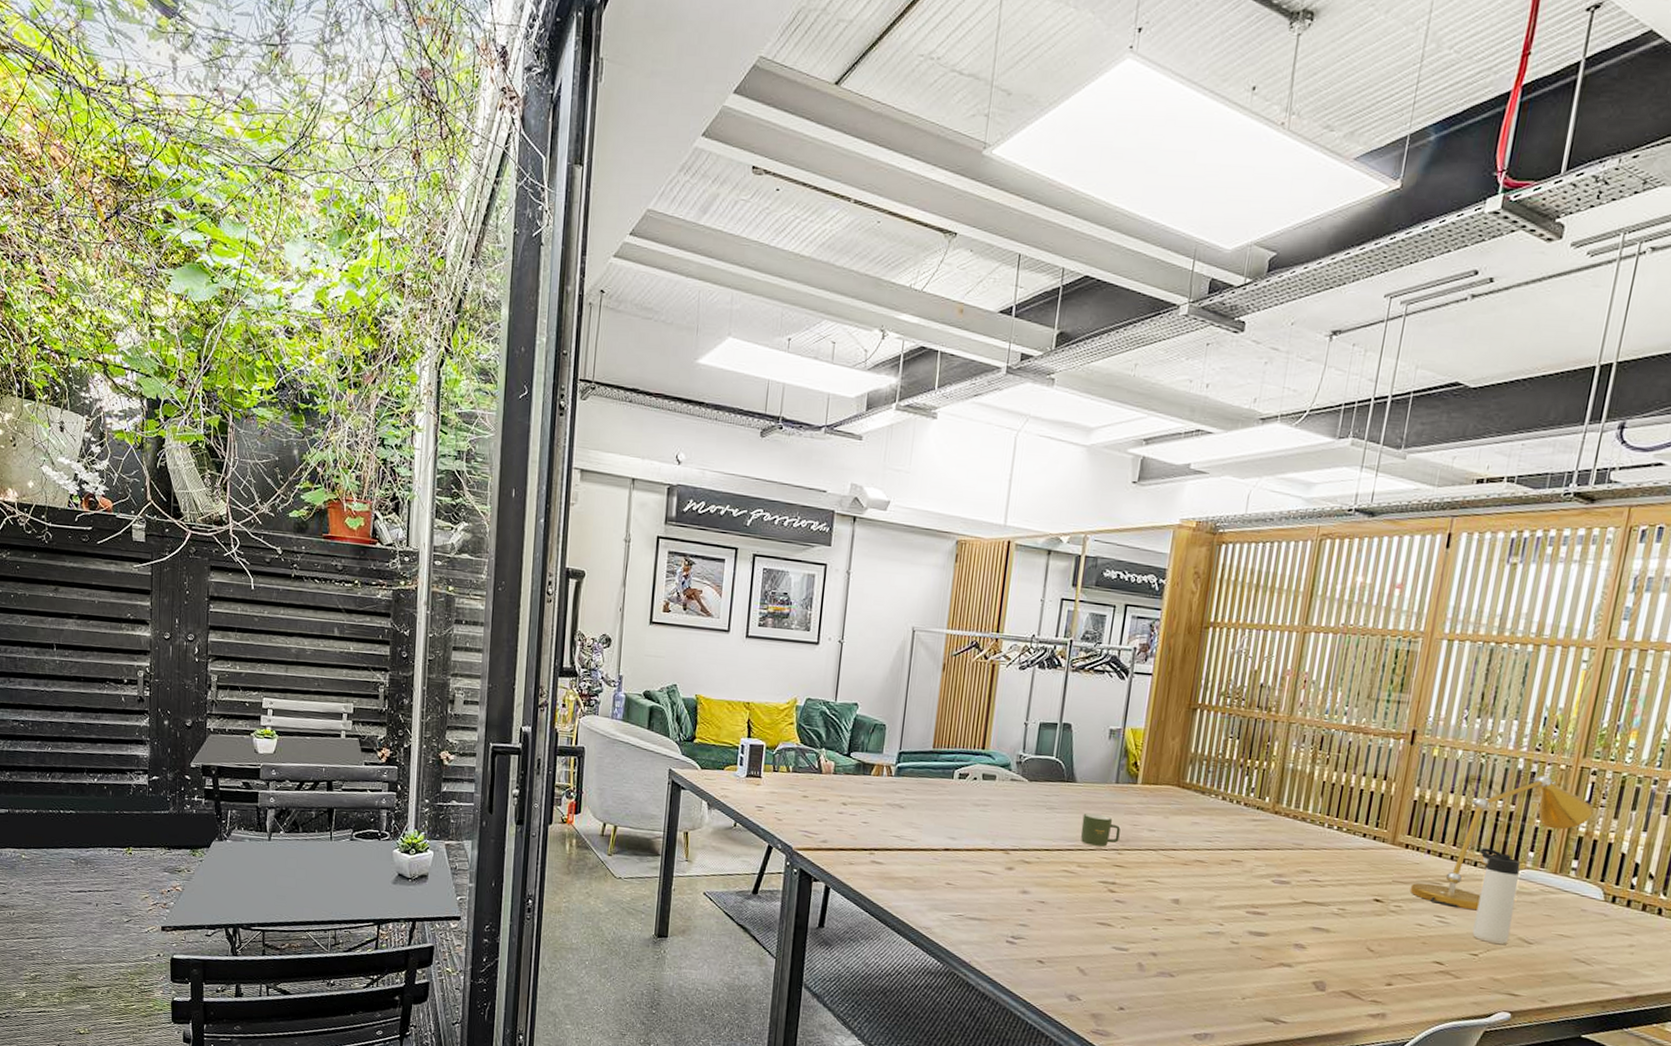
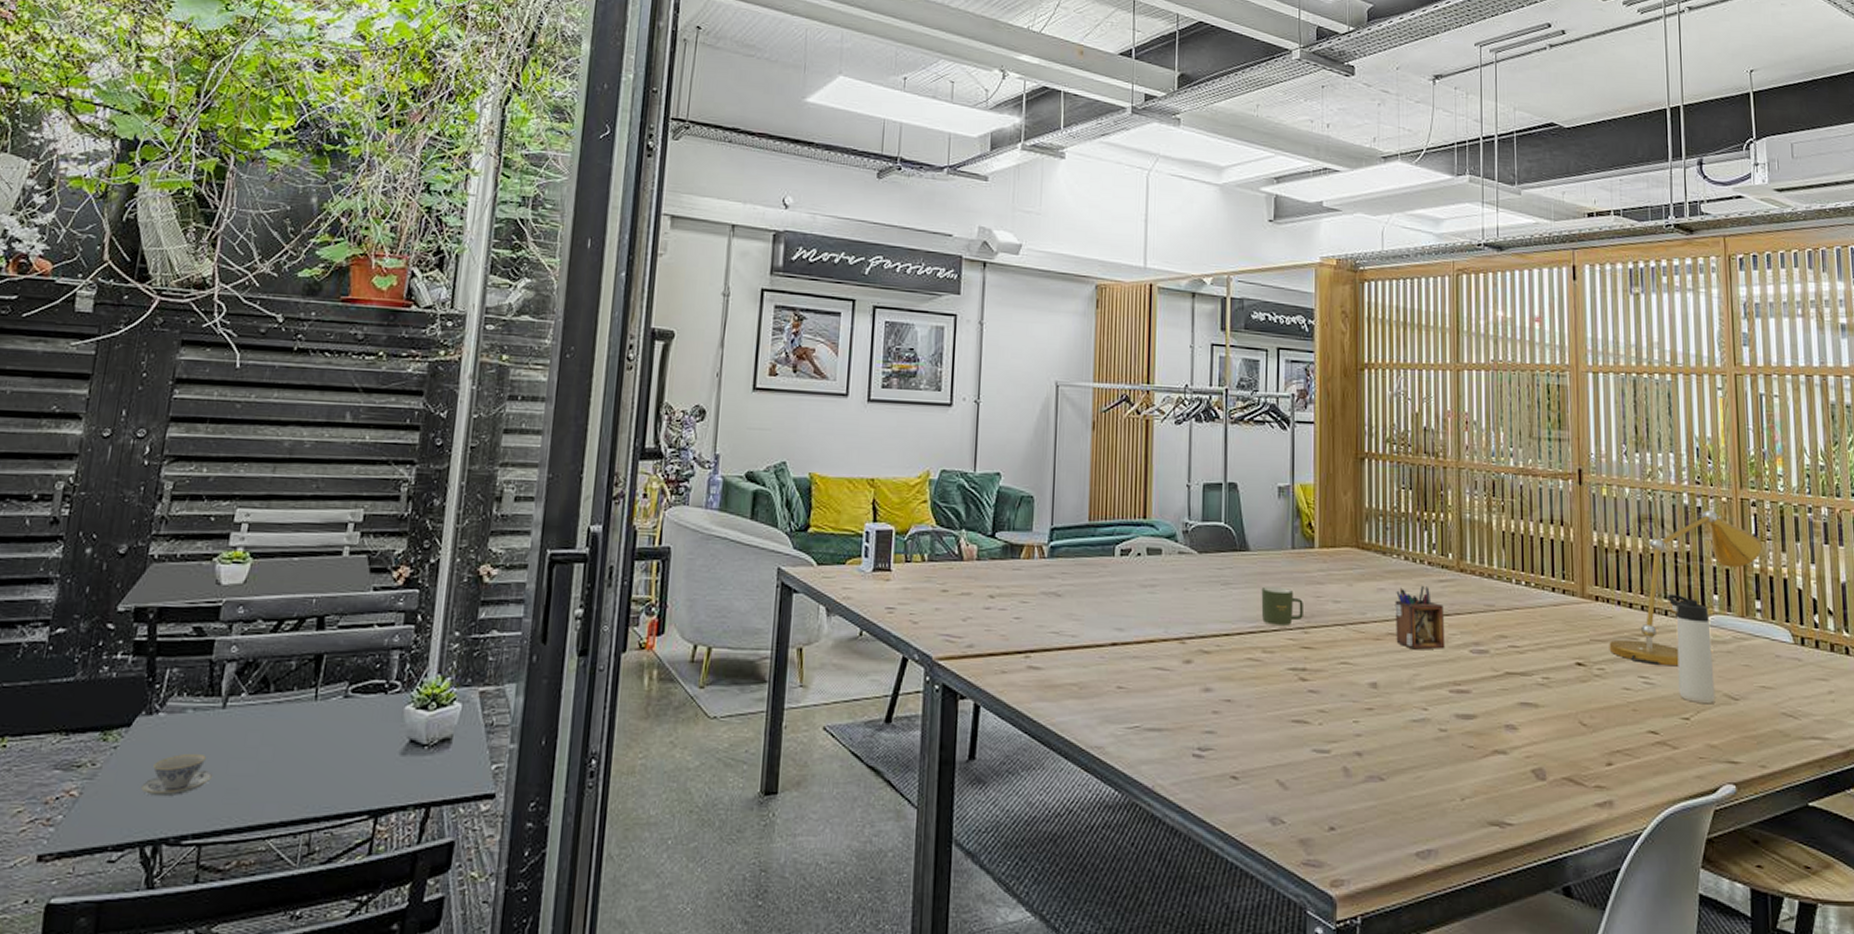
teacup: none [221,869,267,897] -> present [141,753,214,797]
desk organizer: none [1203,822,1253,878] -> present [1395,585,1445,650]

